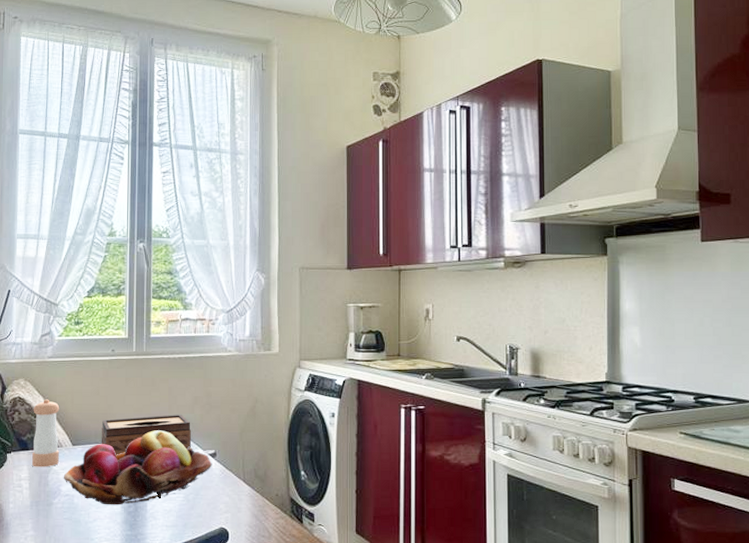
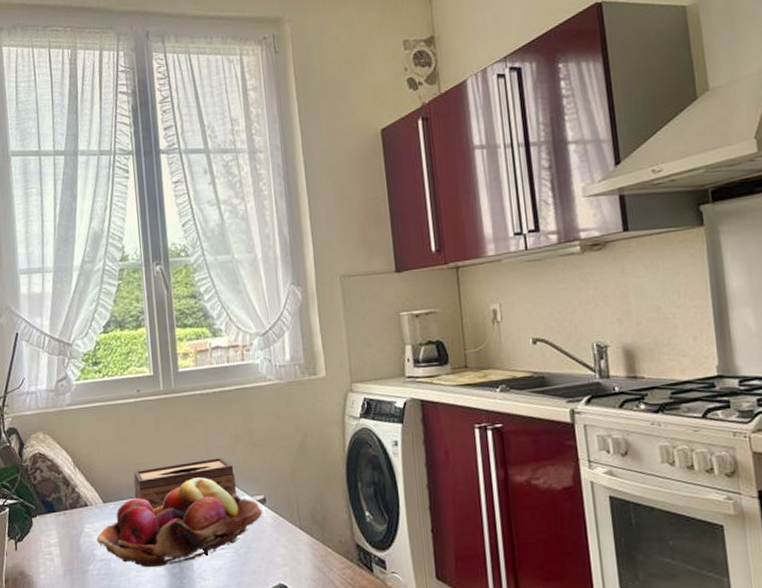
pepper shaker: present [32,399,60,467] -> none [56,452,90,531]

